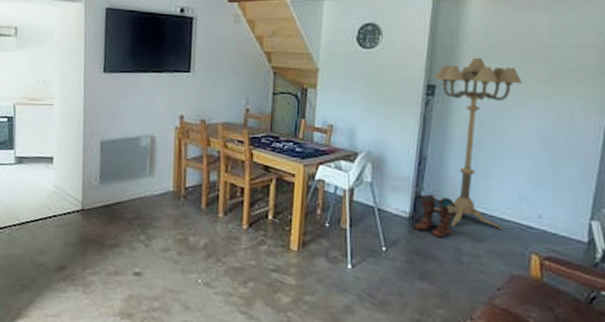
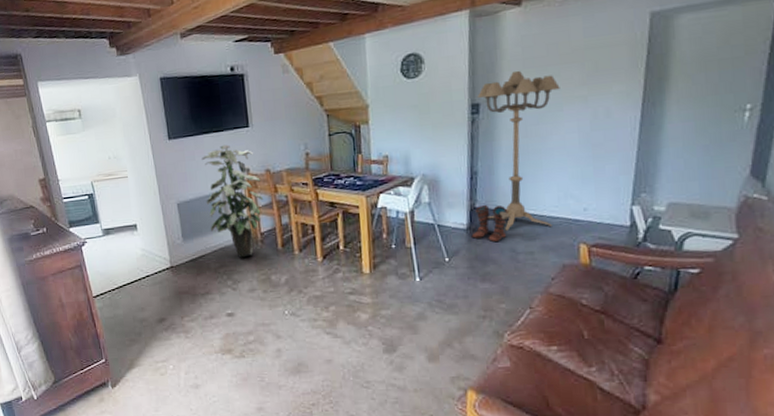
indoor plant: none [131,86,194,212] -> present [202,144,264,258]

